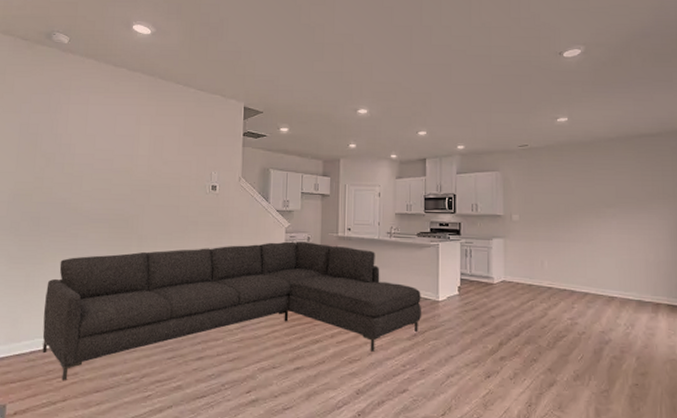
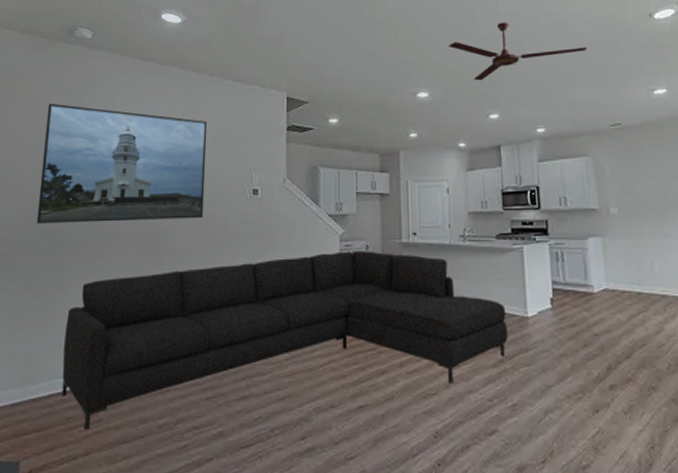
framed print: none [18,100,173,209] -> present [36,103,208,223]
ceiling fan: none [387,52,505,102] -> present [448,22,587,81]

